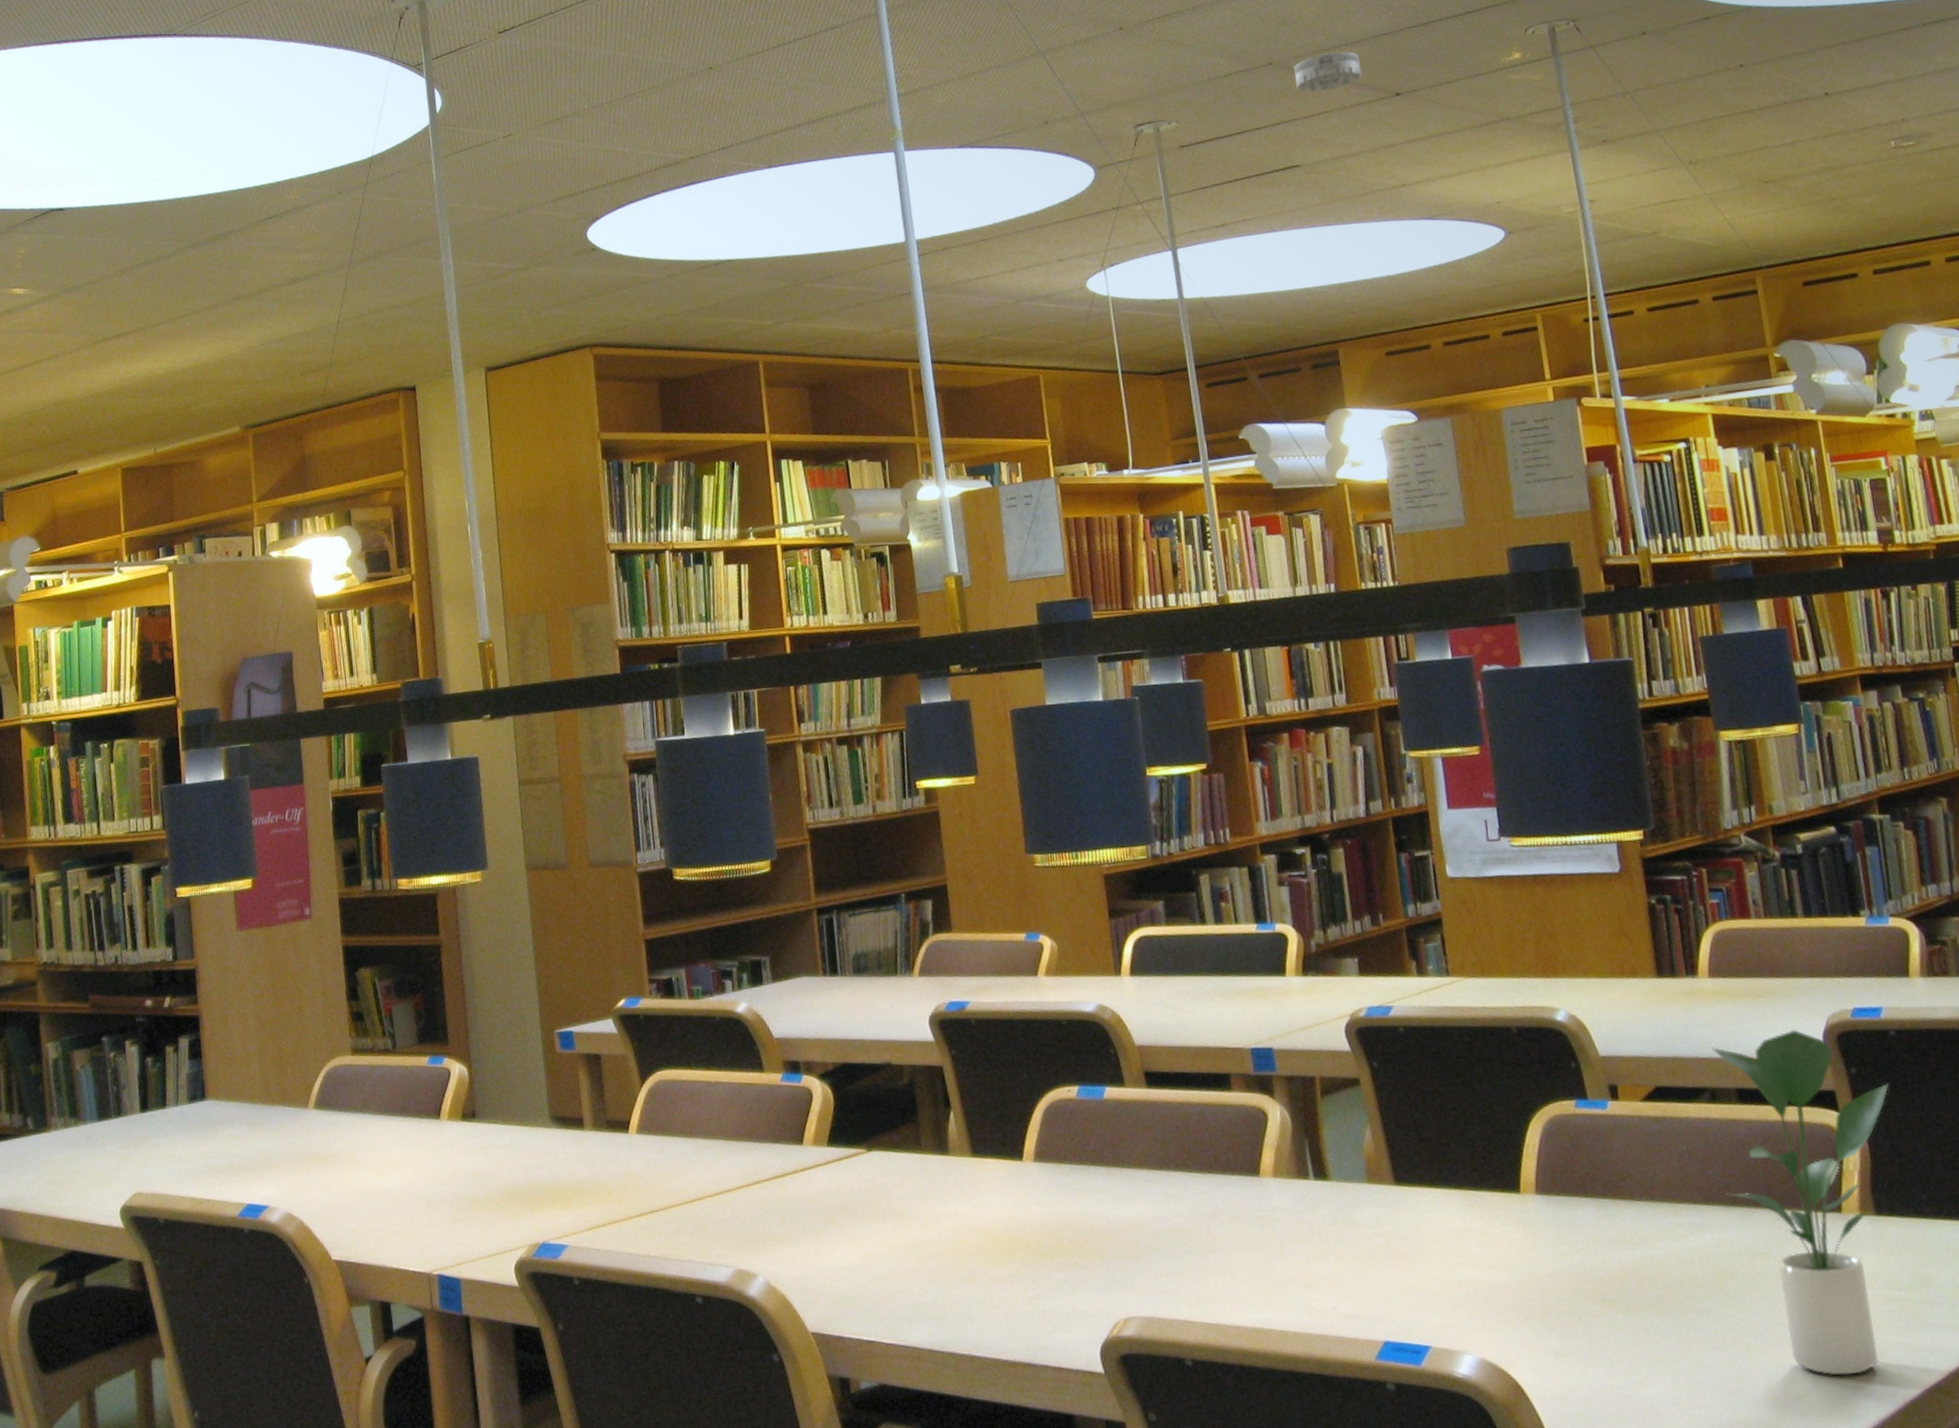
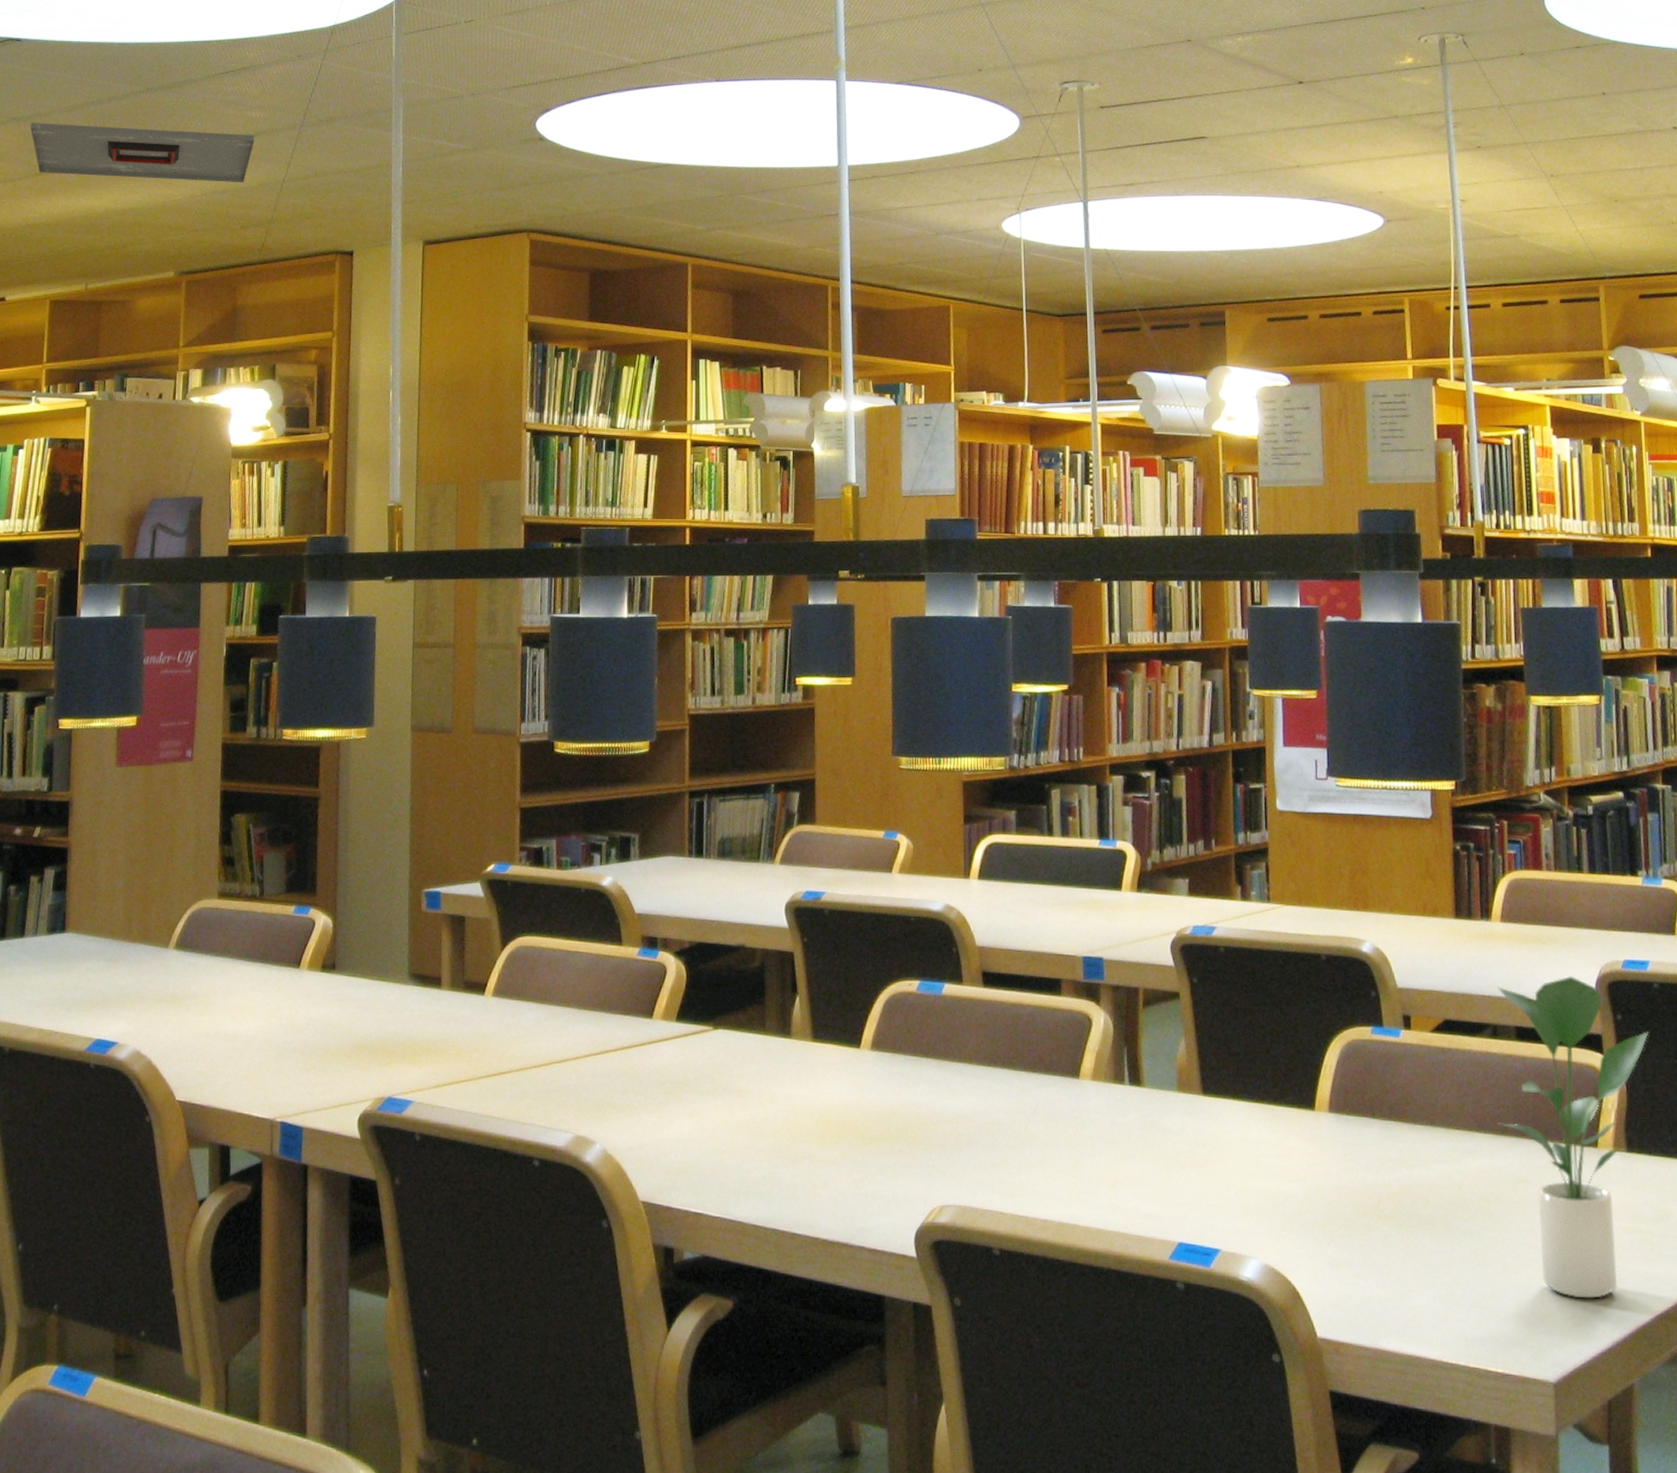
ceiling vent: none [83,278,305,341] -> present [30,123,255,183]
smoke detector: present [1294,51,1361,93] -> none [1210,37,1270,73]

